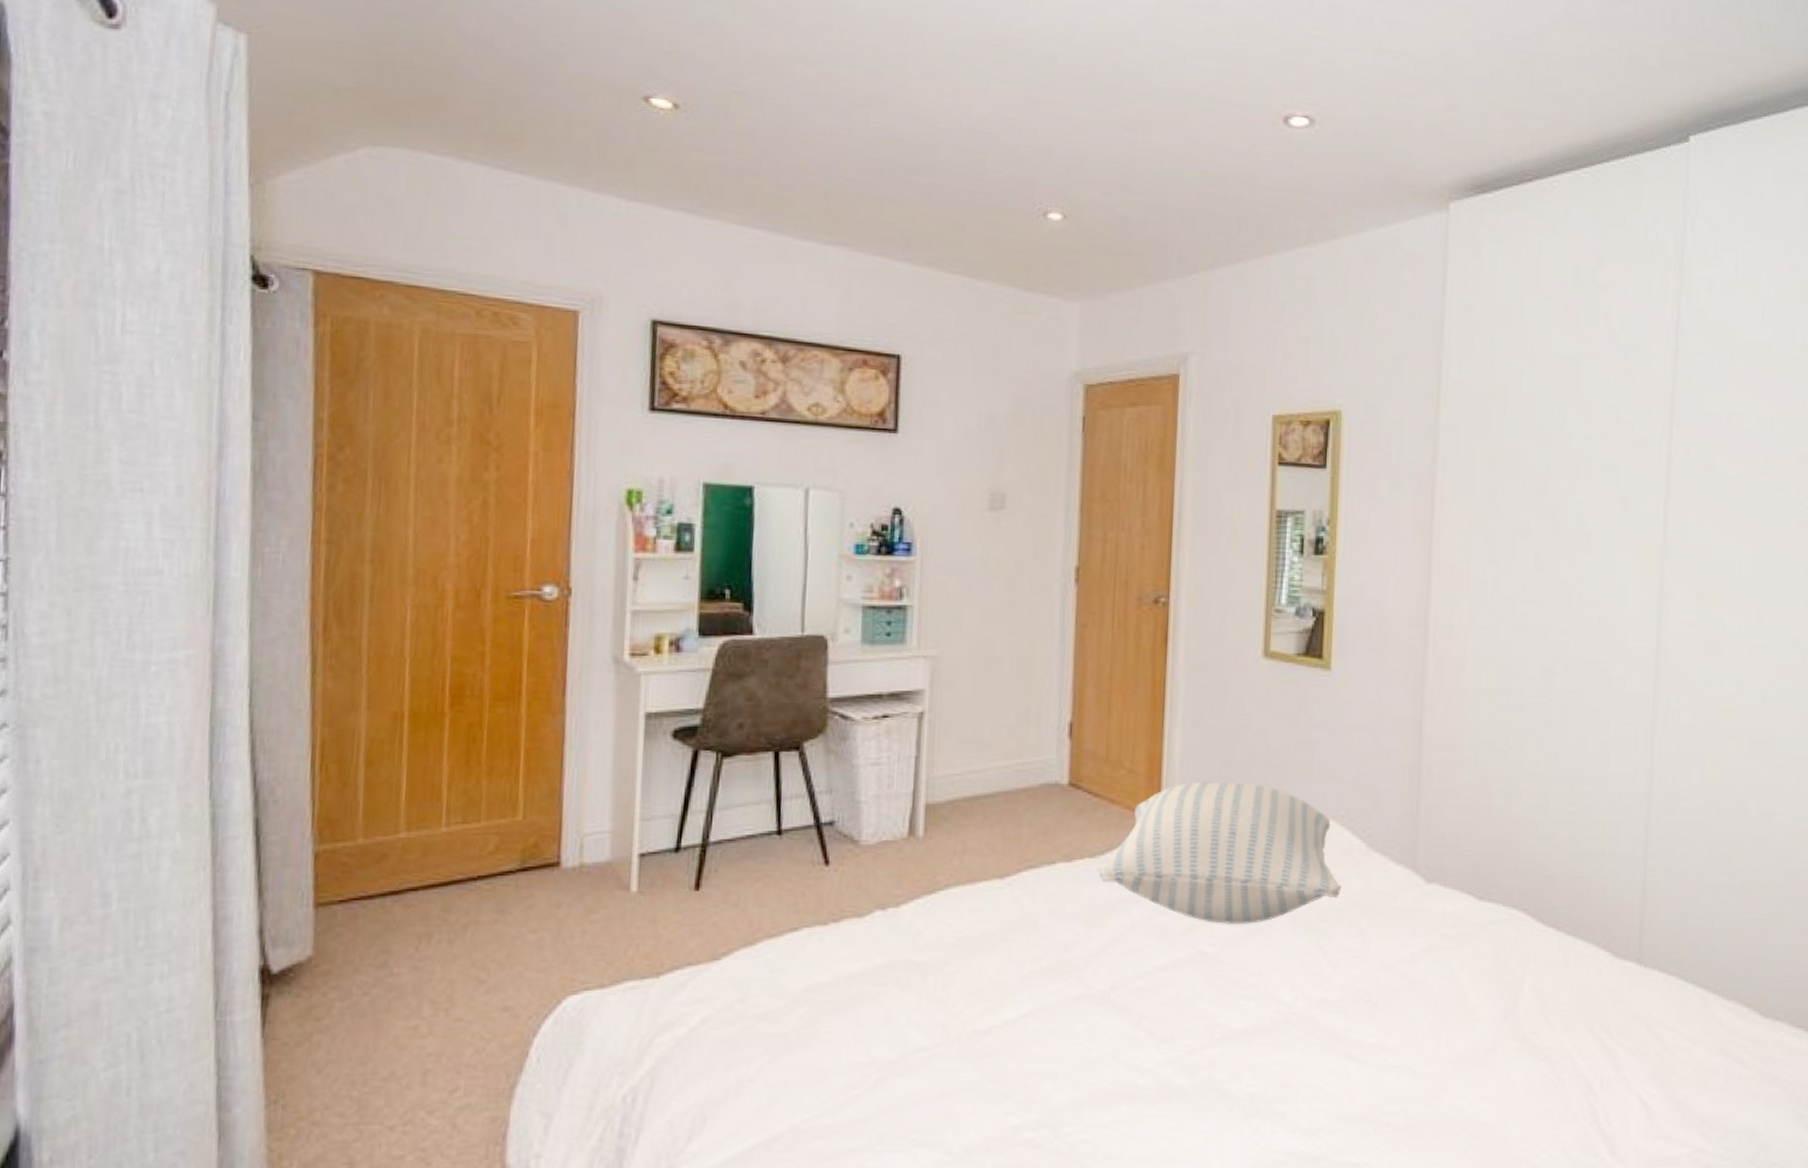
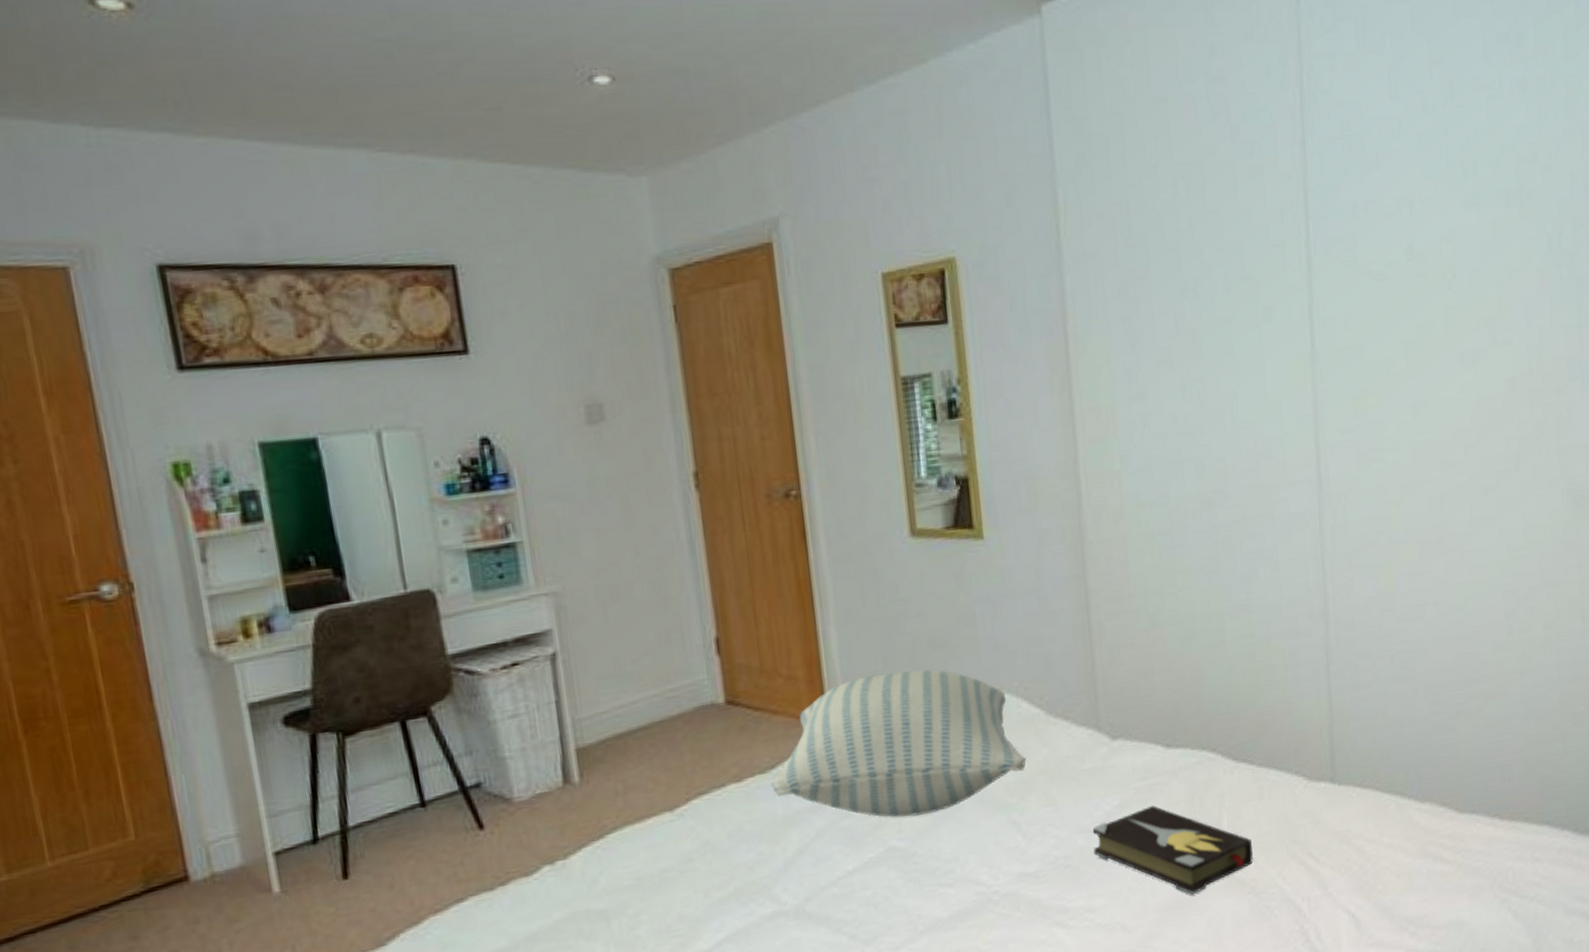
hardback book: none [1395,955,1551,1051] -> present [1092,805,1253,895]

